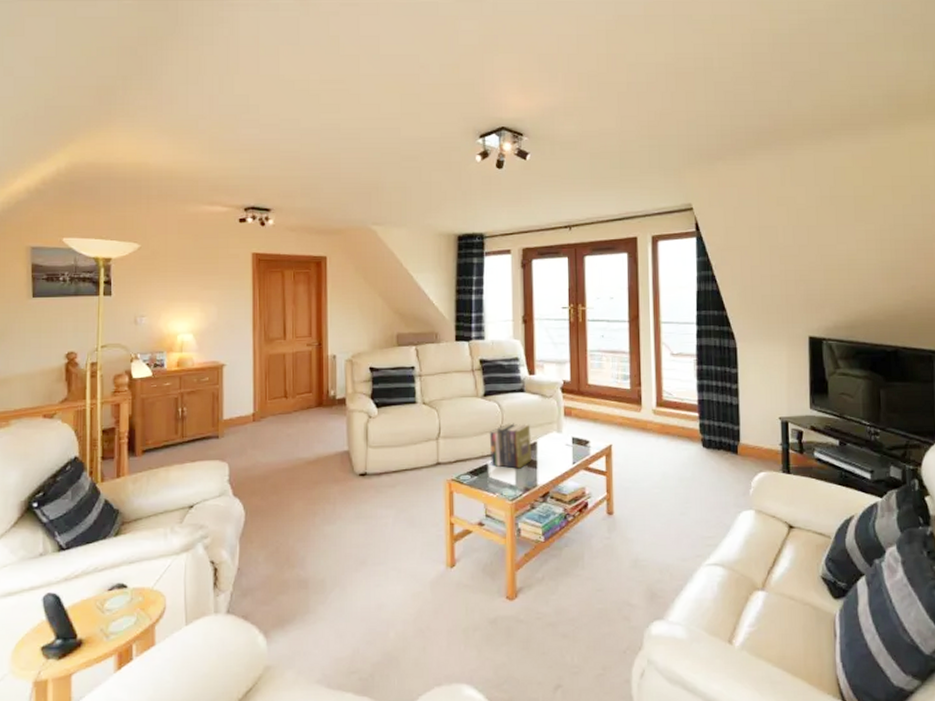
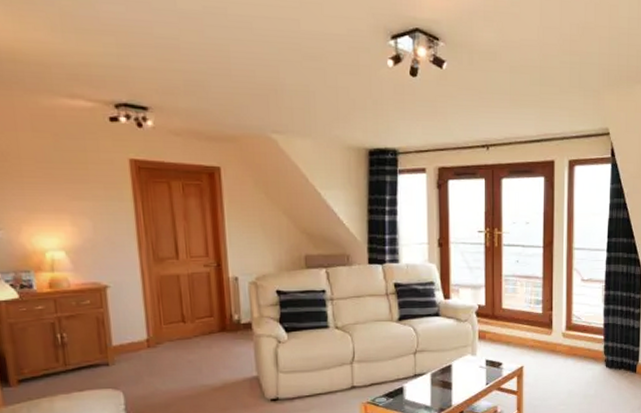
books: present [489,423,533,469] -> none [404,347,447,391]

